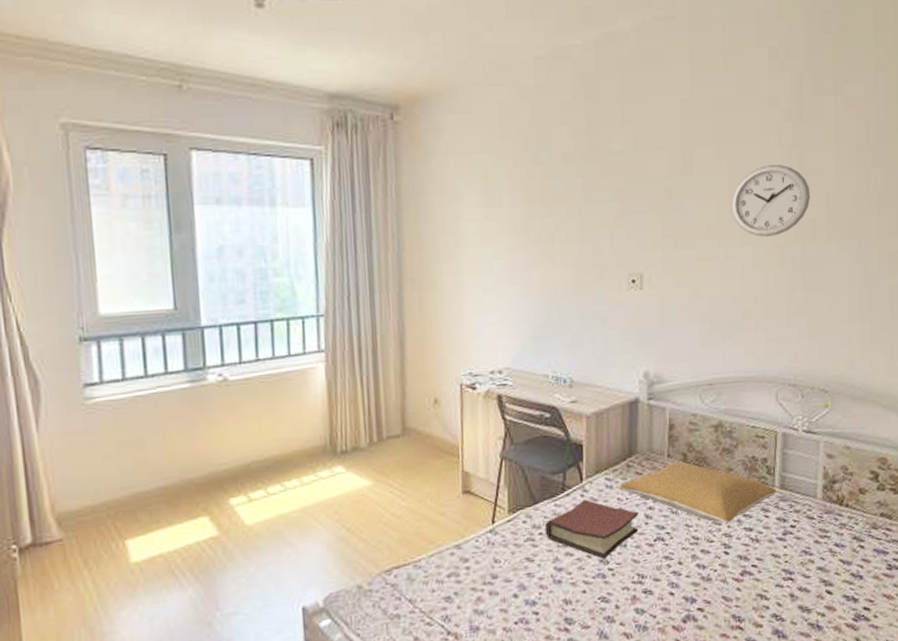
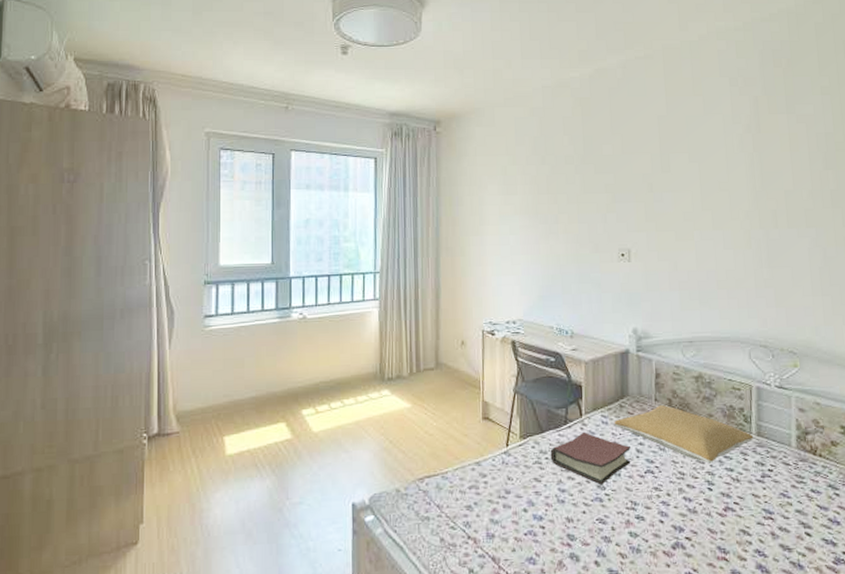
wall clock: present [730,165,811,238] -> none [702,167,772,224]

